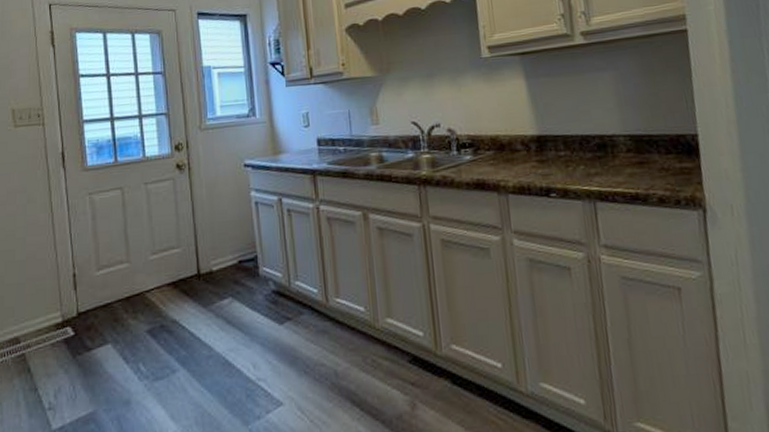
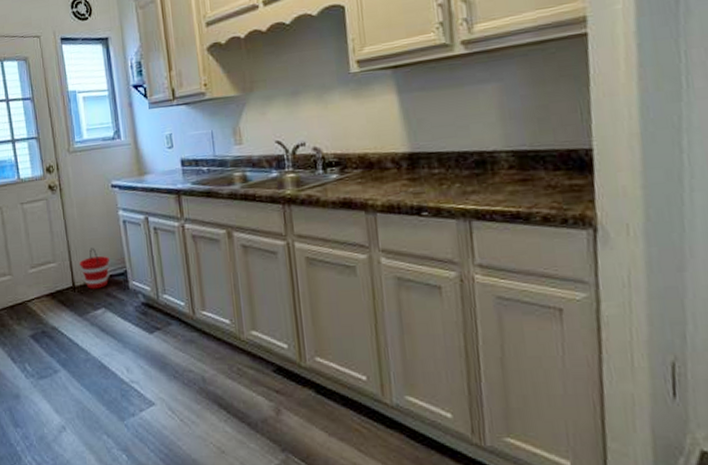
bucket: none [206,231,240,277] -> present [79,248,110,289]

